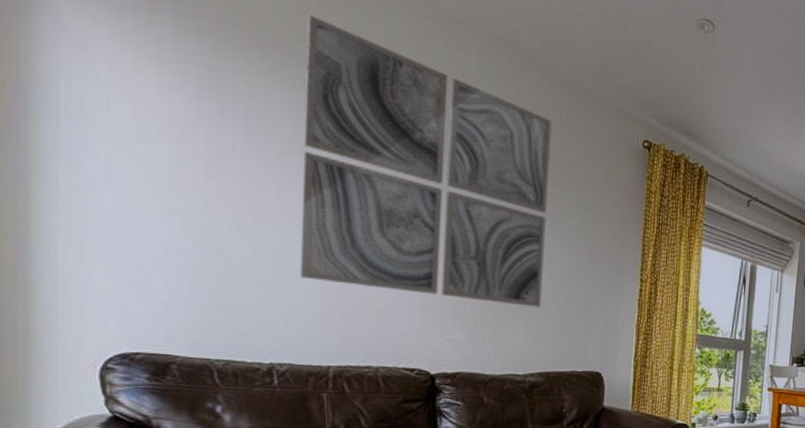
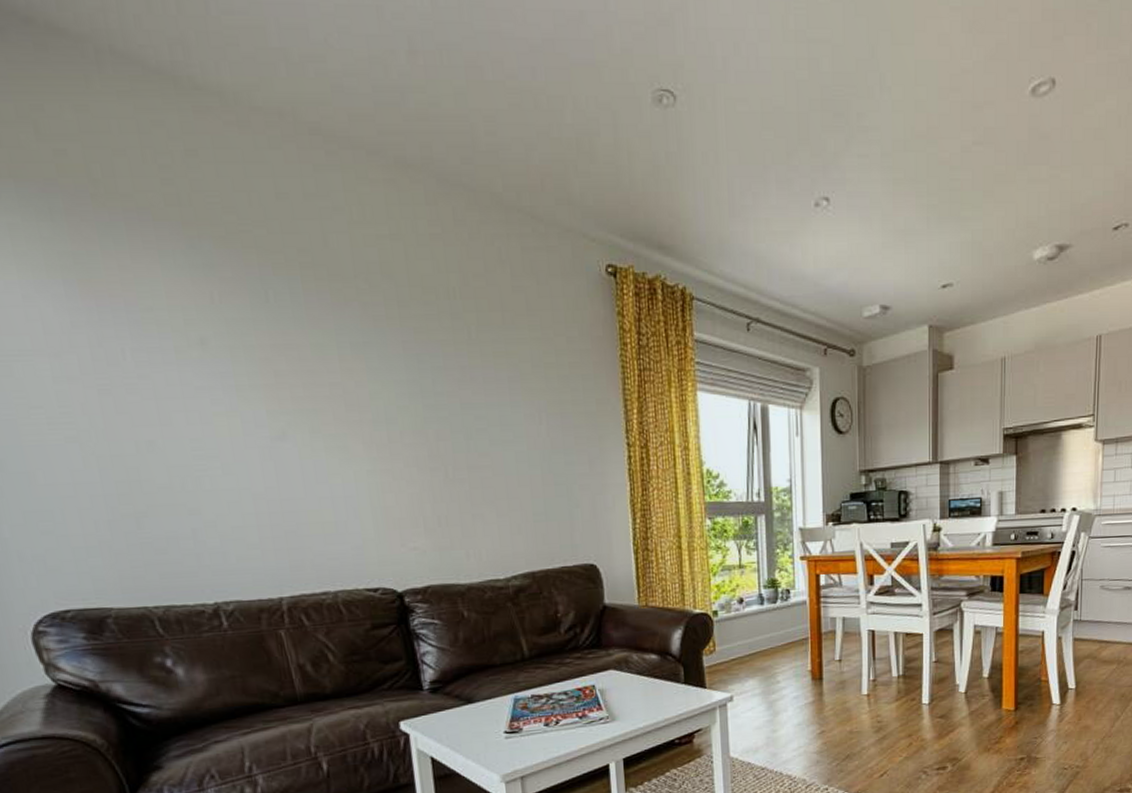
wall art: present [299,14,552,308] -> none [174,167,513,499]

